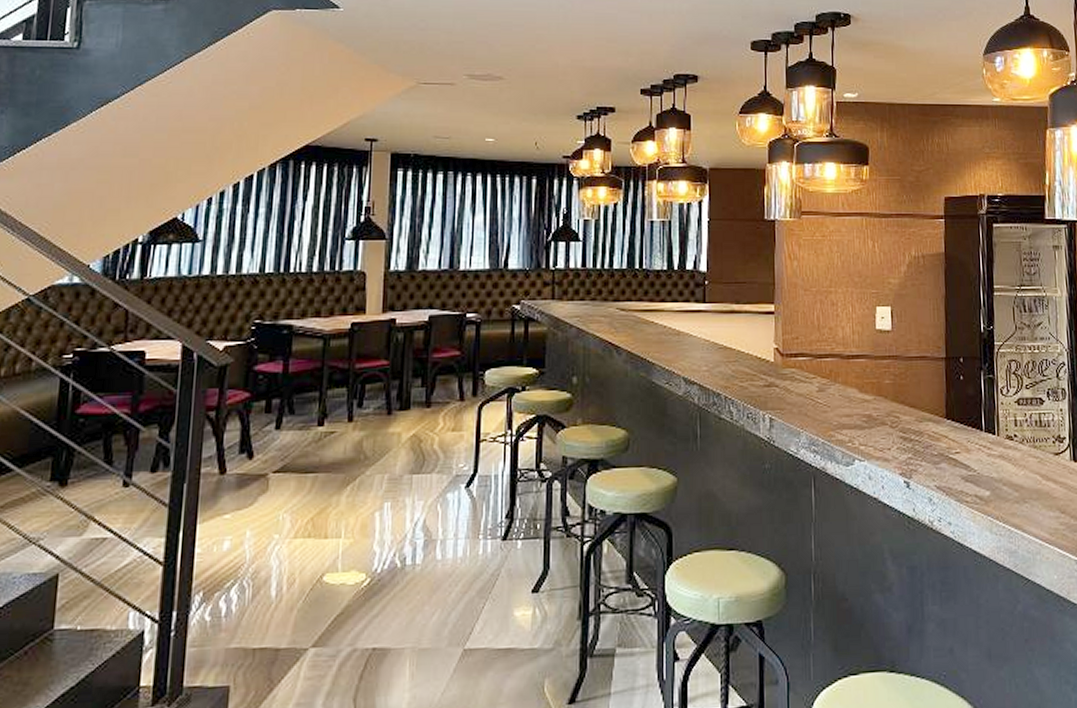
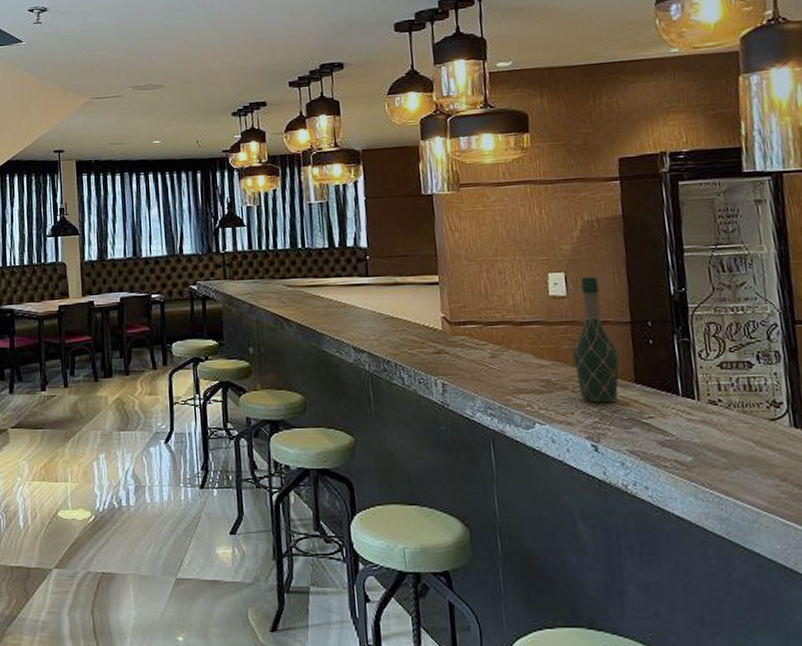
wine bottle: none [893,312,934,438] -> present [572,277,620,403]

